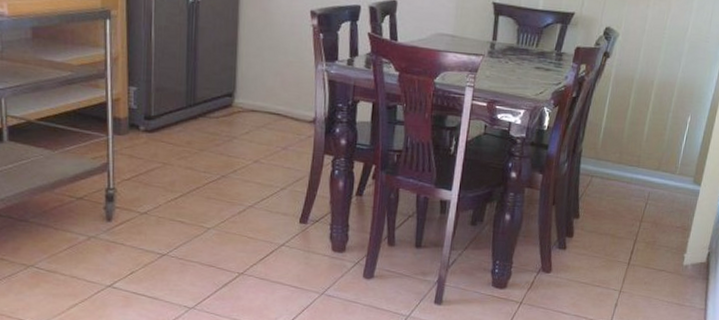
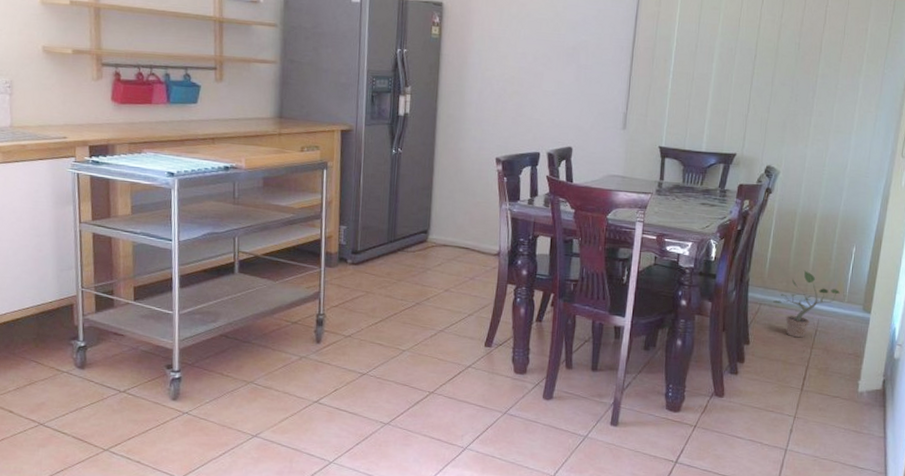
potted plant: none [605,140,672,211] -> present [773,270,840,338]

